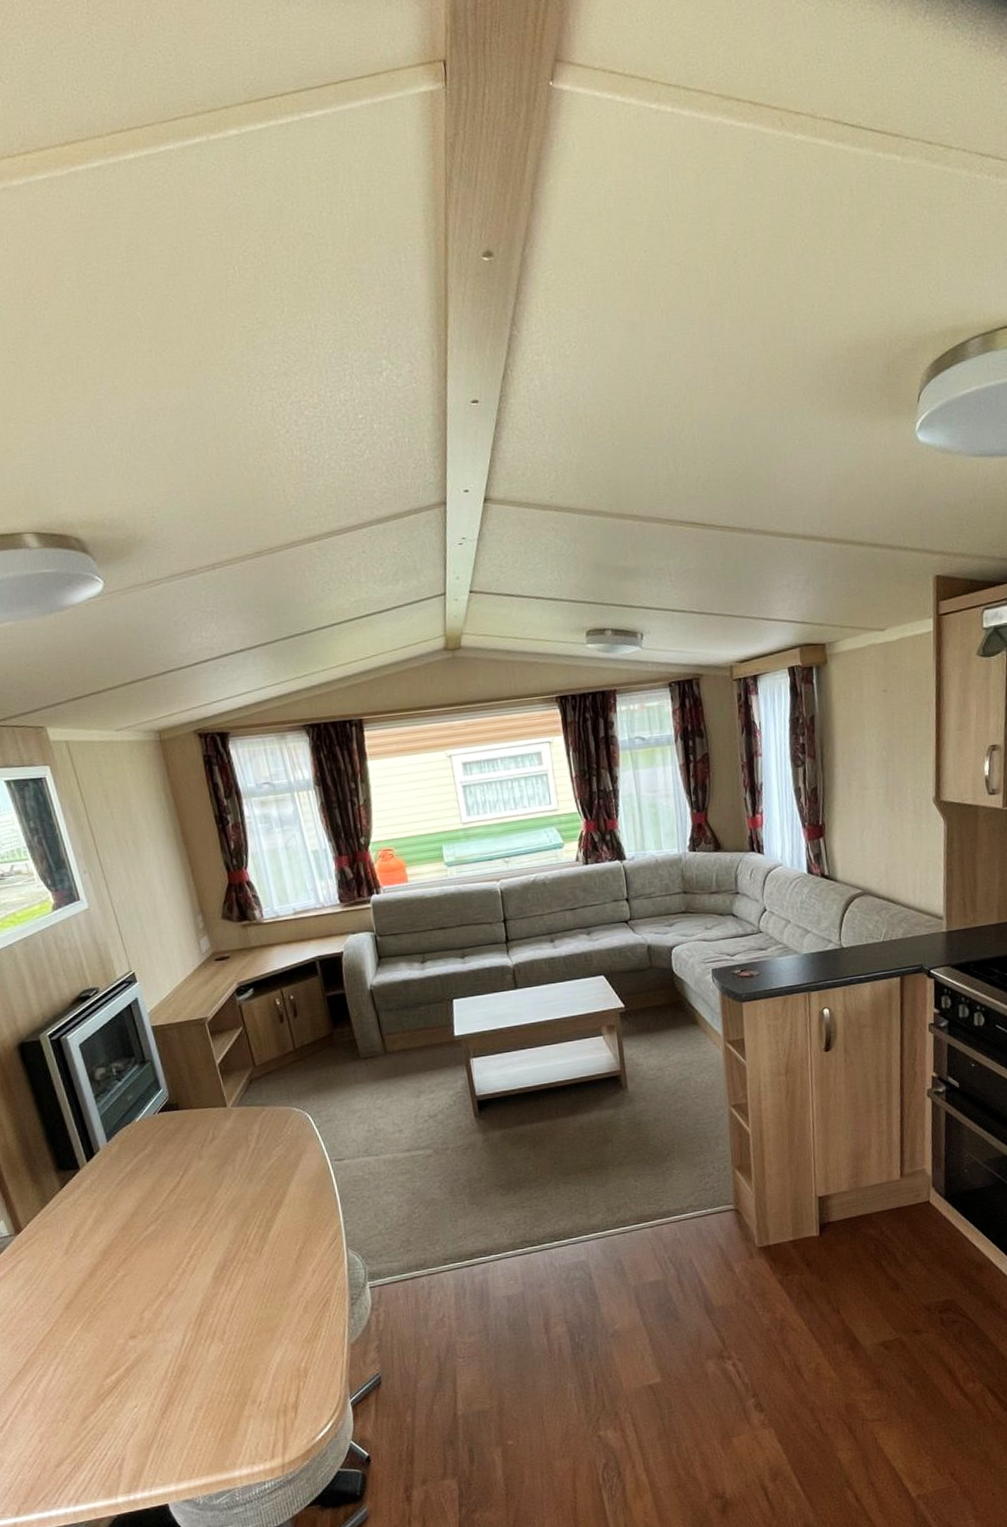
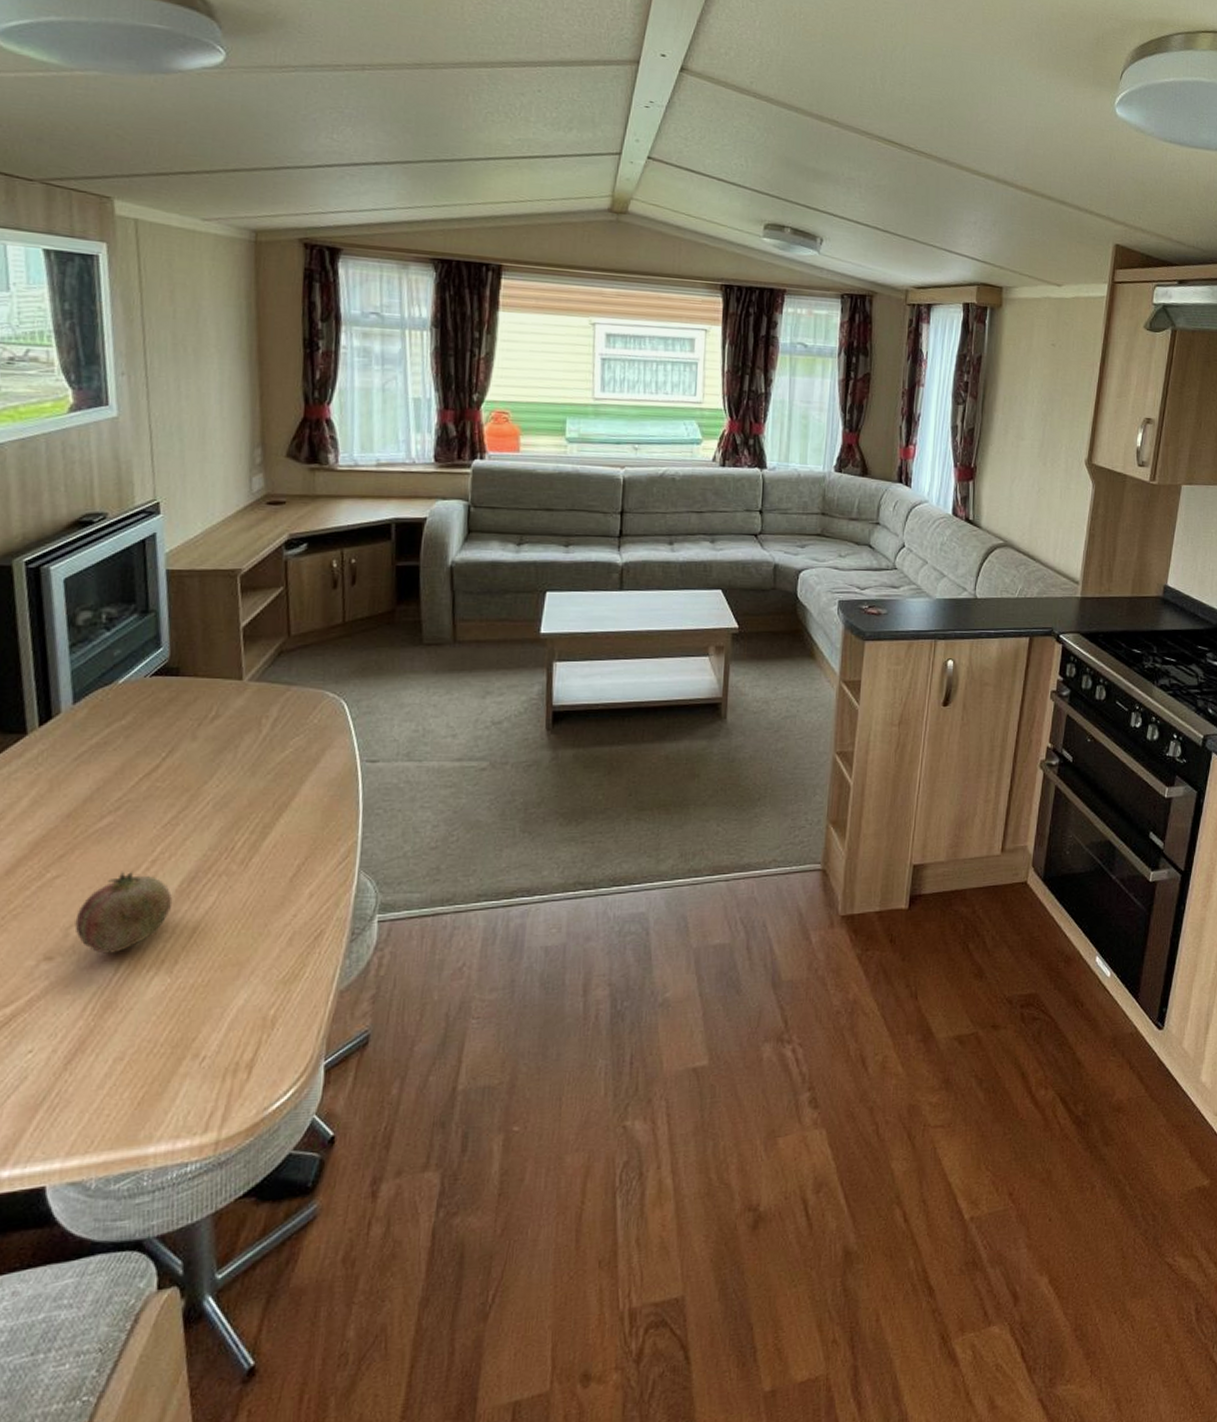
fruit: none [145,1266,213,1330] -> present [74,871,173,954]

